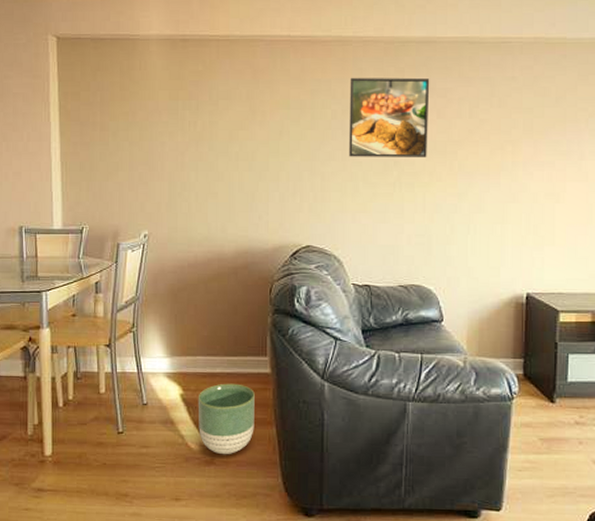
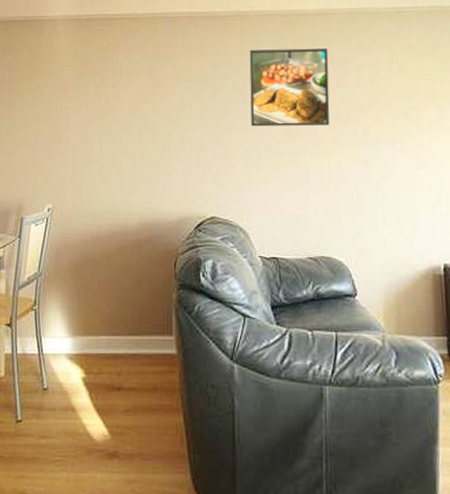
planter: present [197,383,255,454] -> none [100,365,160,446]

